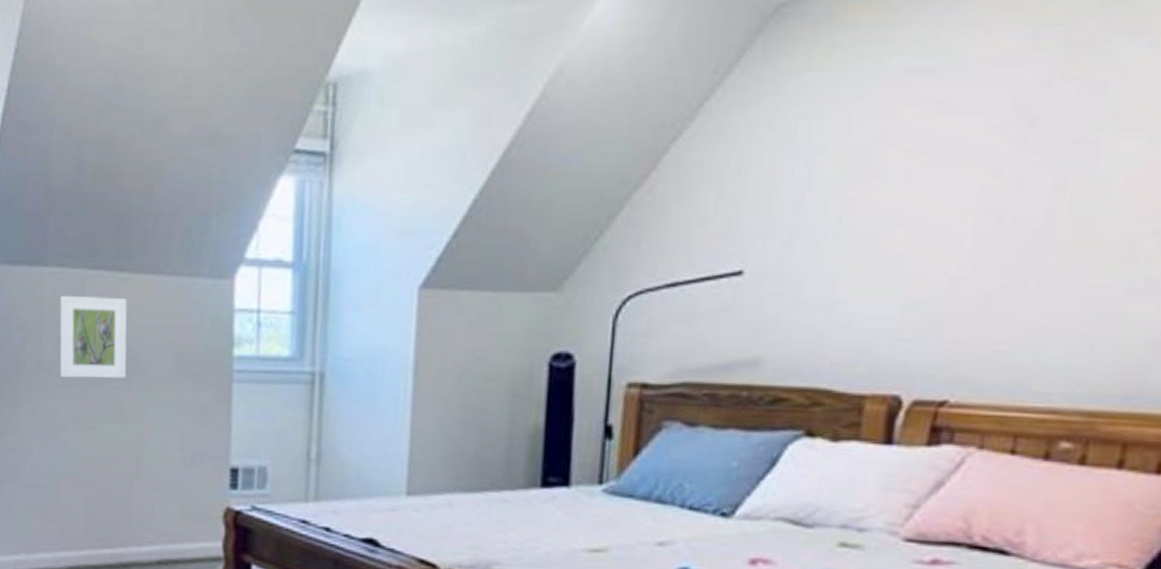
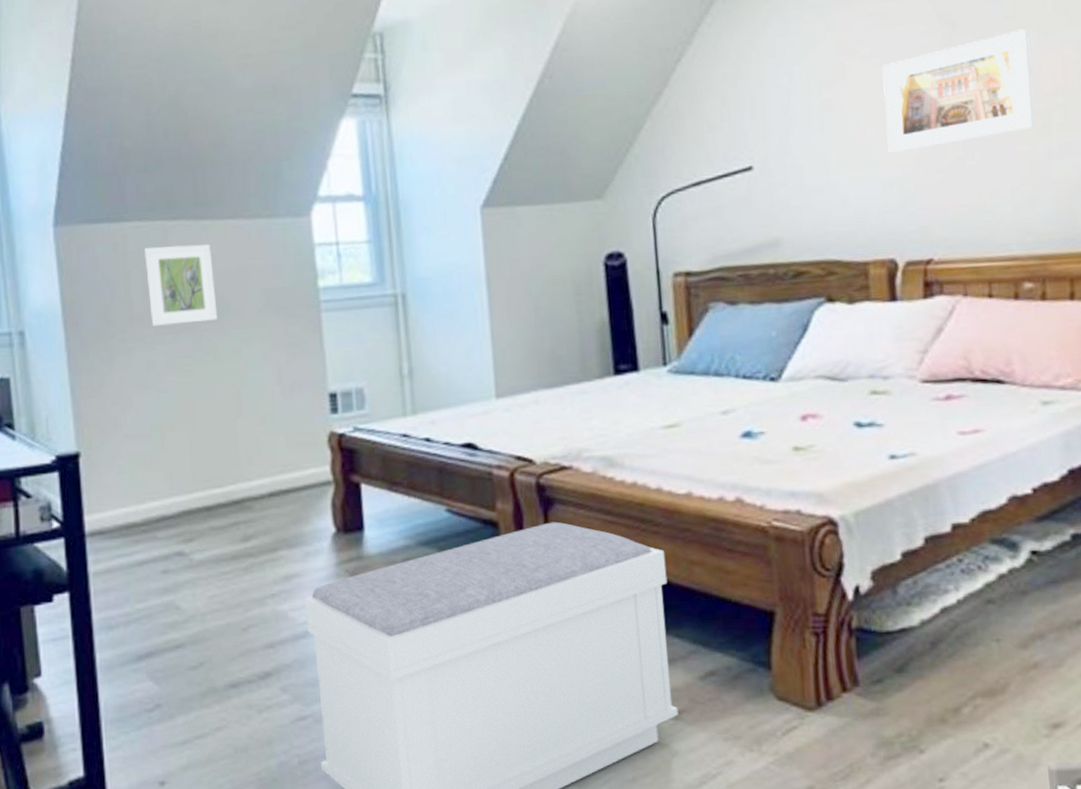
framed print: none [917,132,1135,271] -> present [881,29,1035,154]

